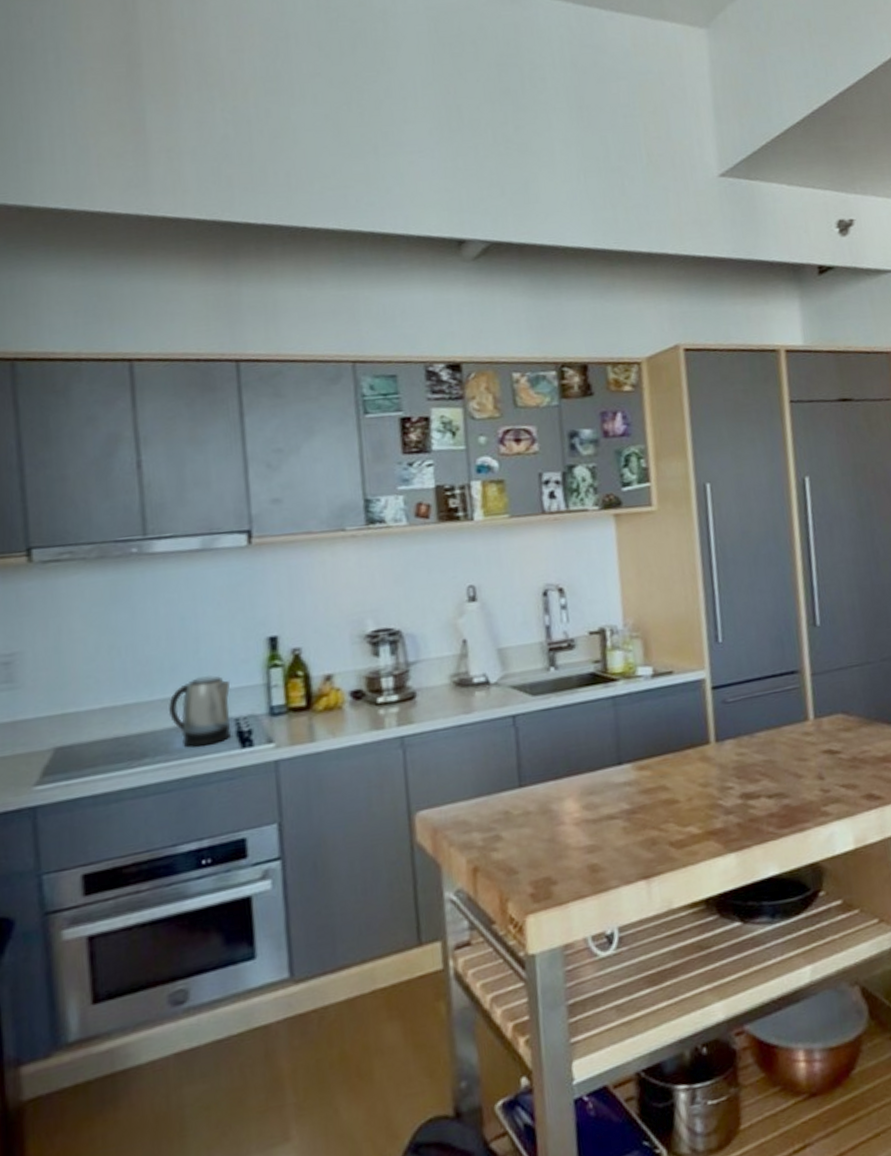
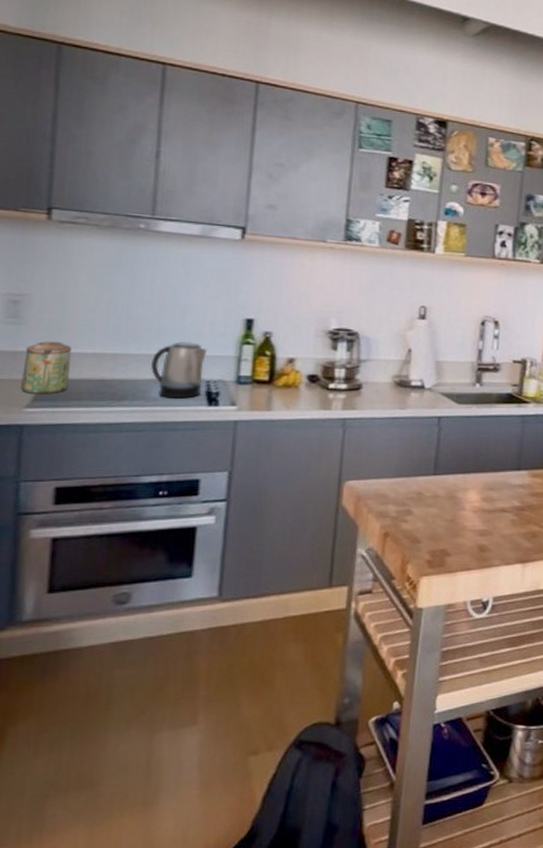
canister: none [26,701,79,769] -> present [21,341,71,395]

